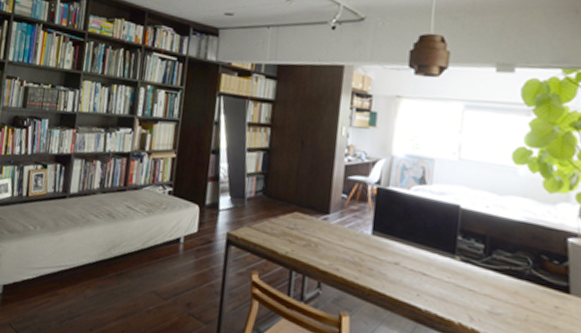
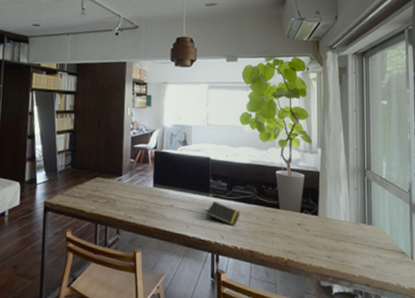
notepad: none [448,267,502,306] -> present [206,201,240,226]

